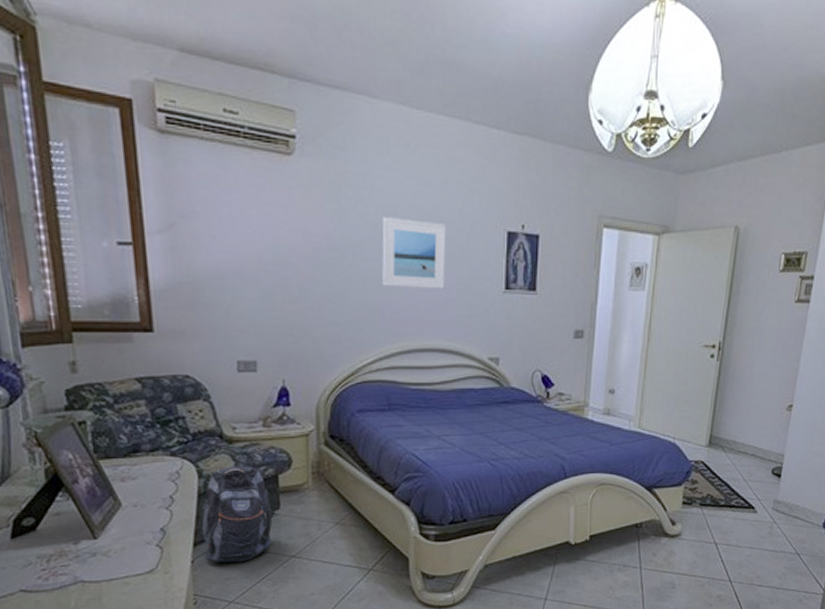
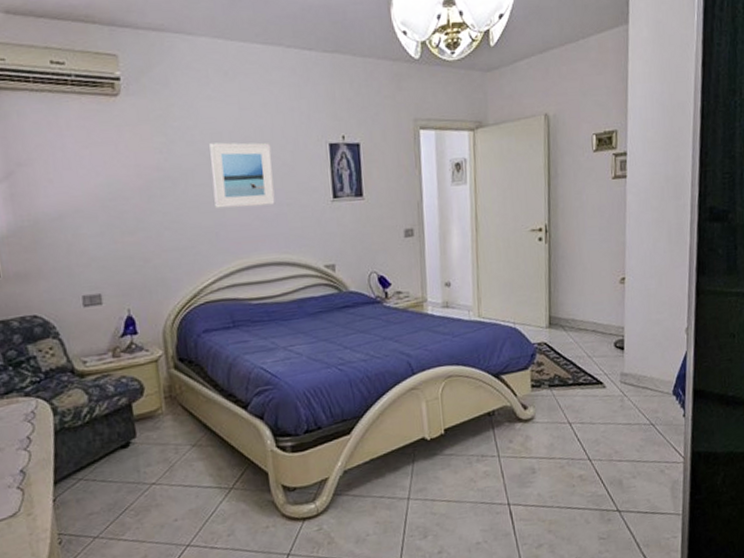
backpack: present [200,466,273,563] -> none [59,397,131,499]

